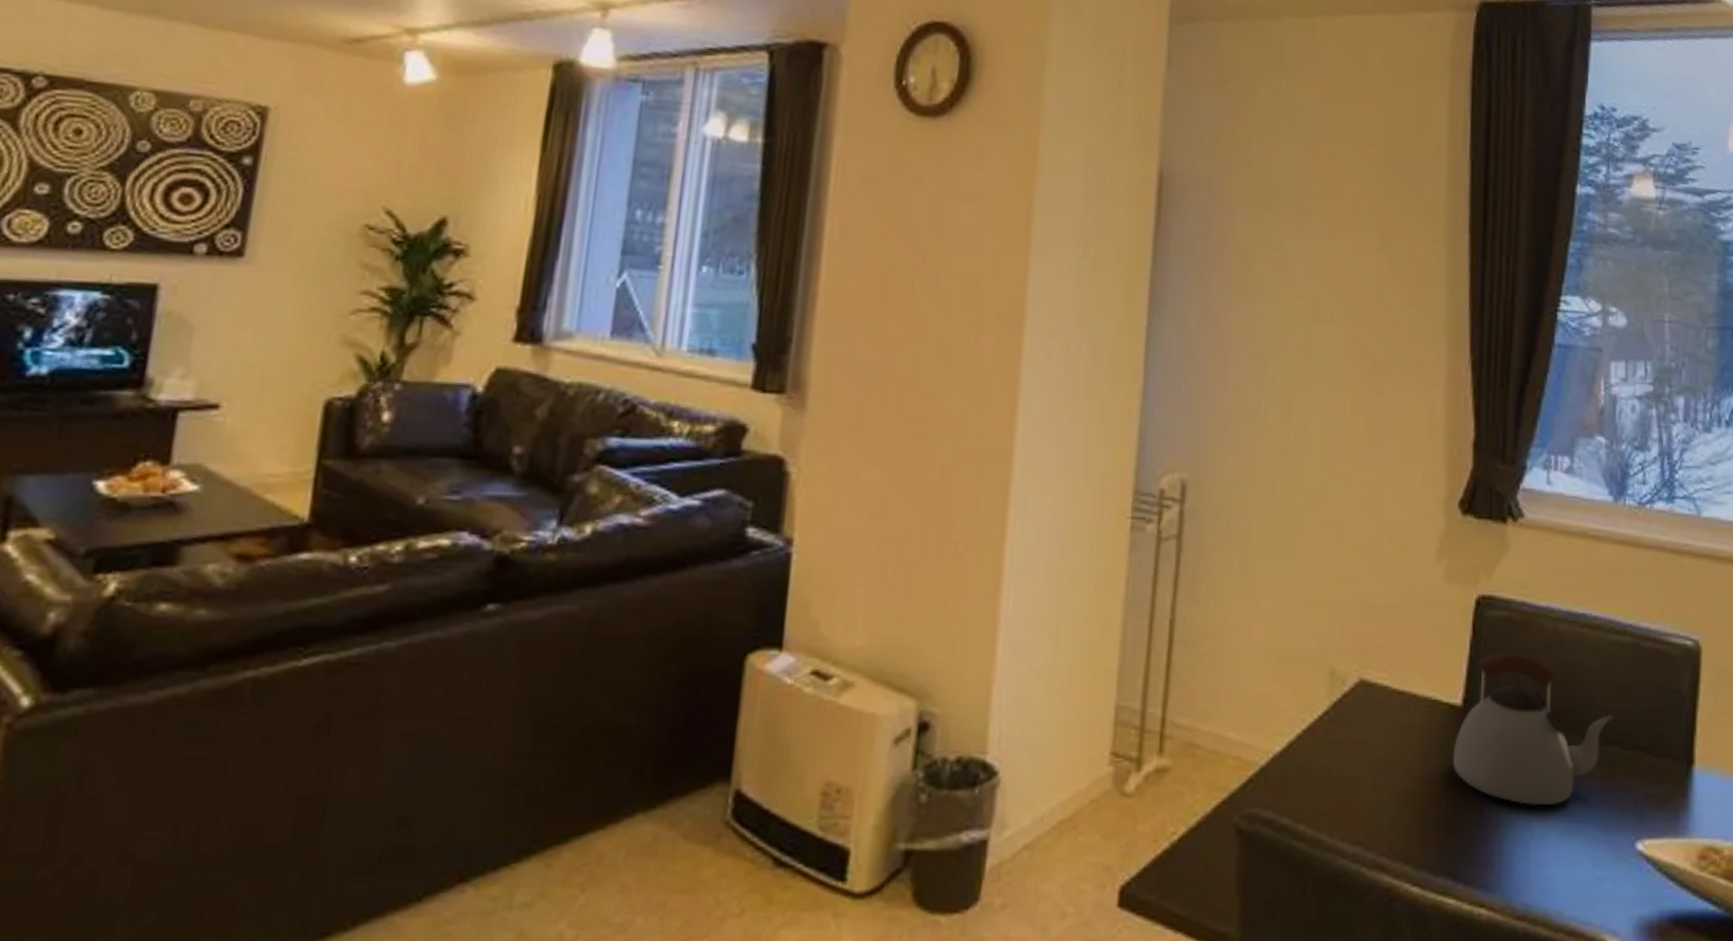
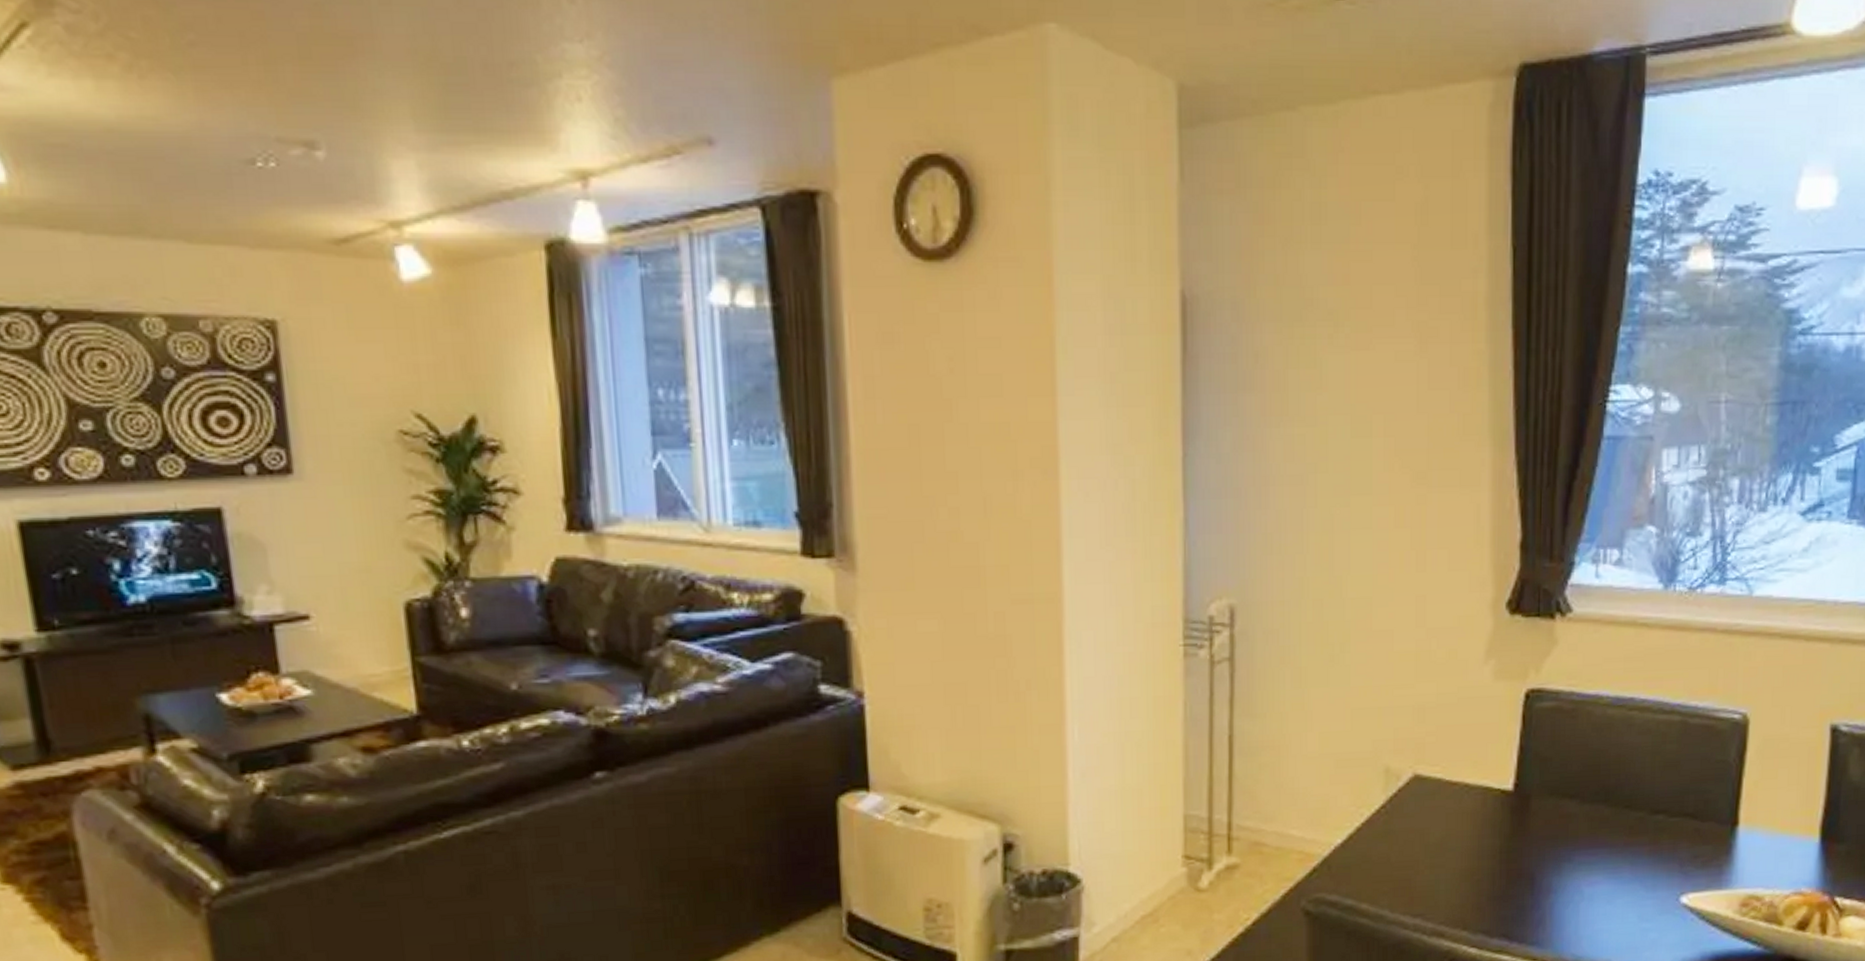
kettle: present [1452,652,1614,806] -> none [1505,738,1661,873]

